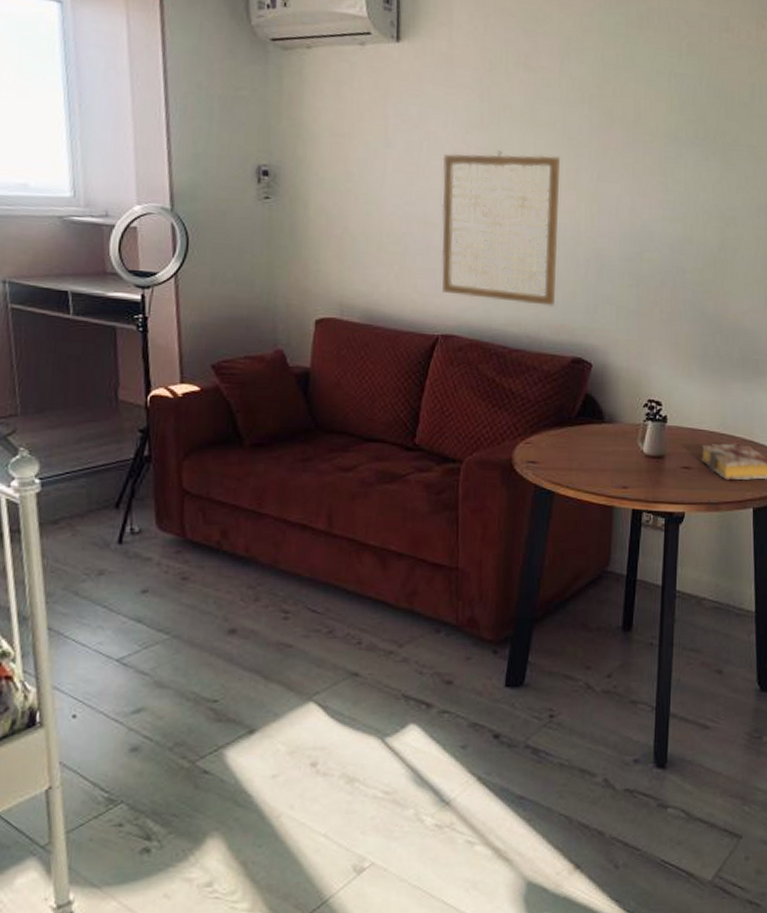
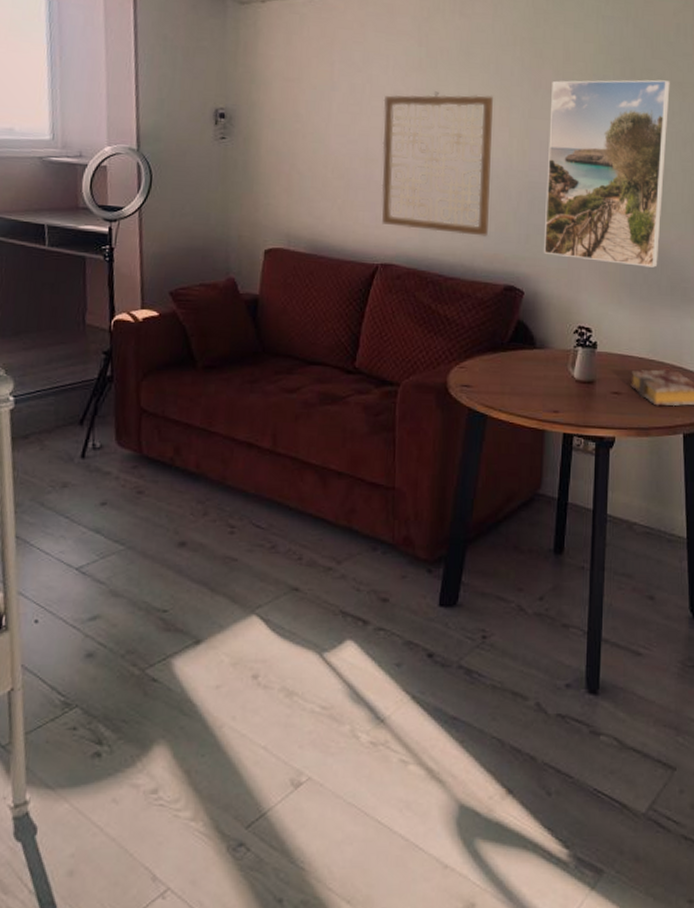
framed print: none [612,141,744,339] -> present [543,79,670,268]

